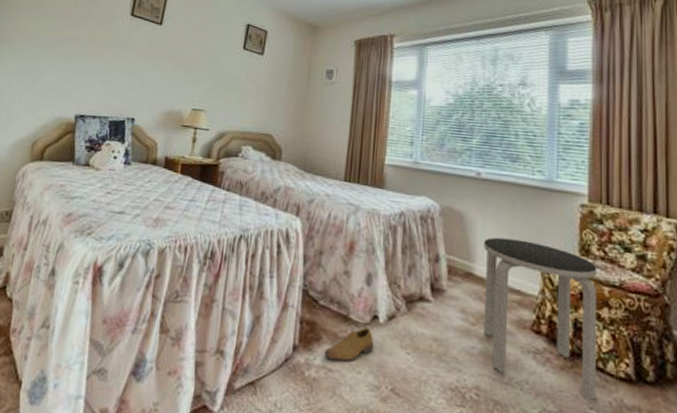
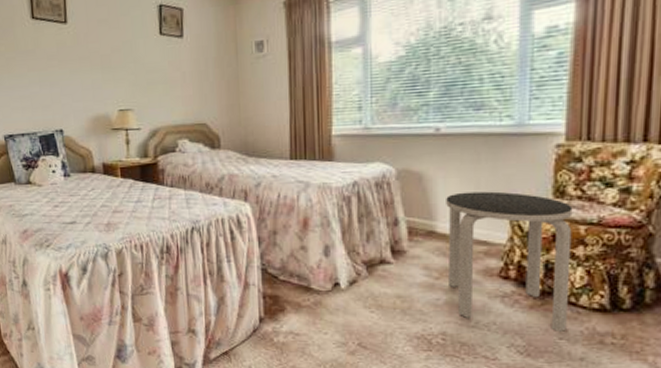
shoe: present [323,326,374,361] -> none [289,293,338,326]

